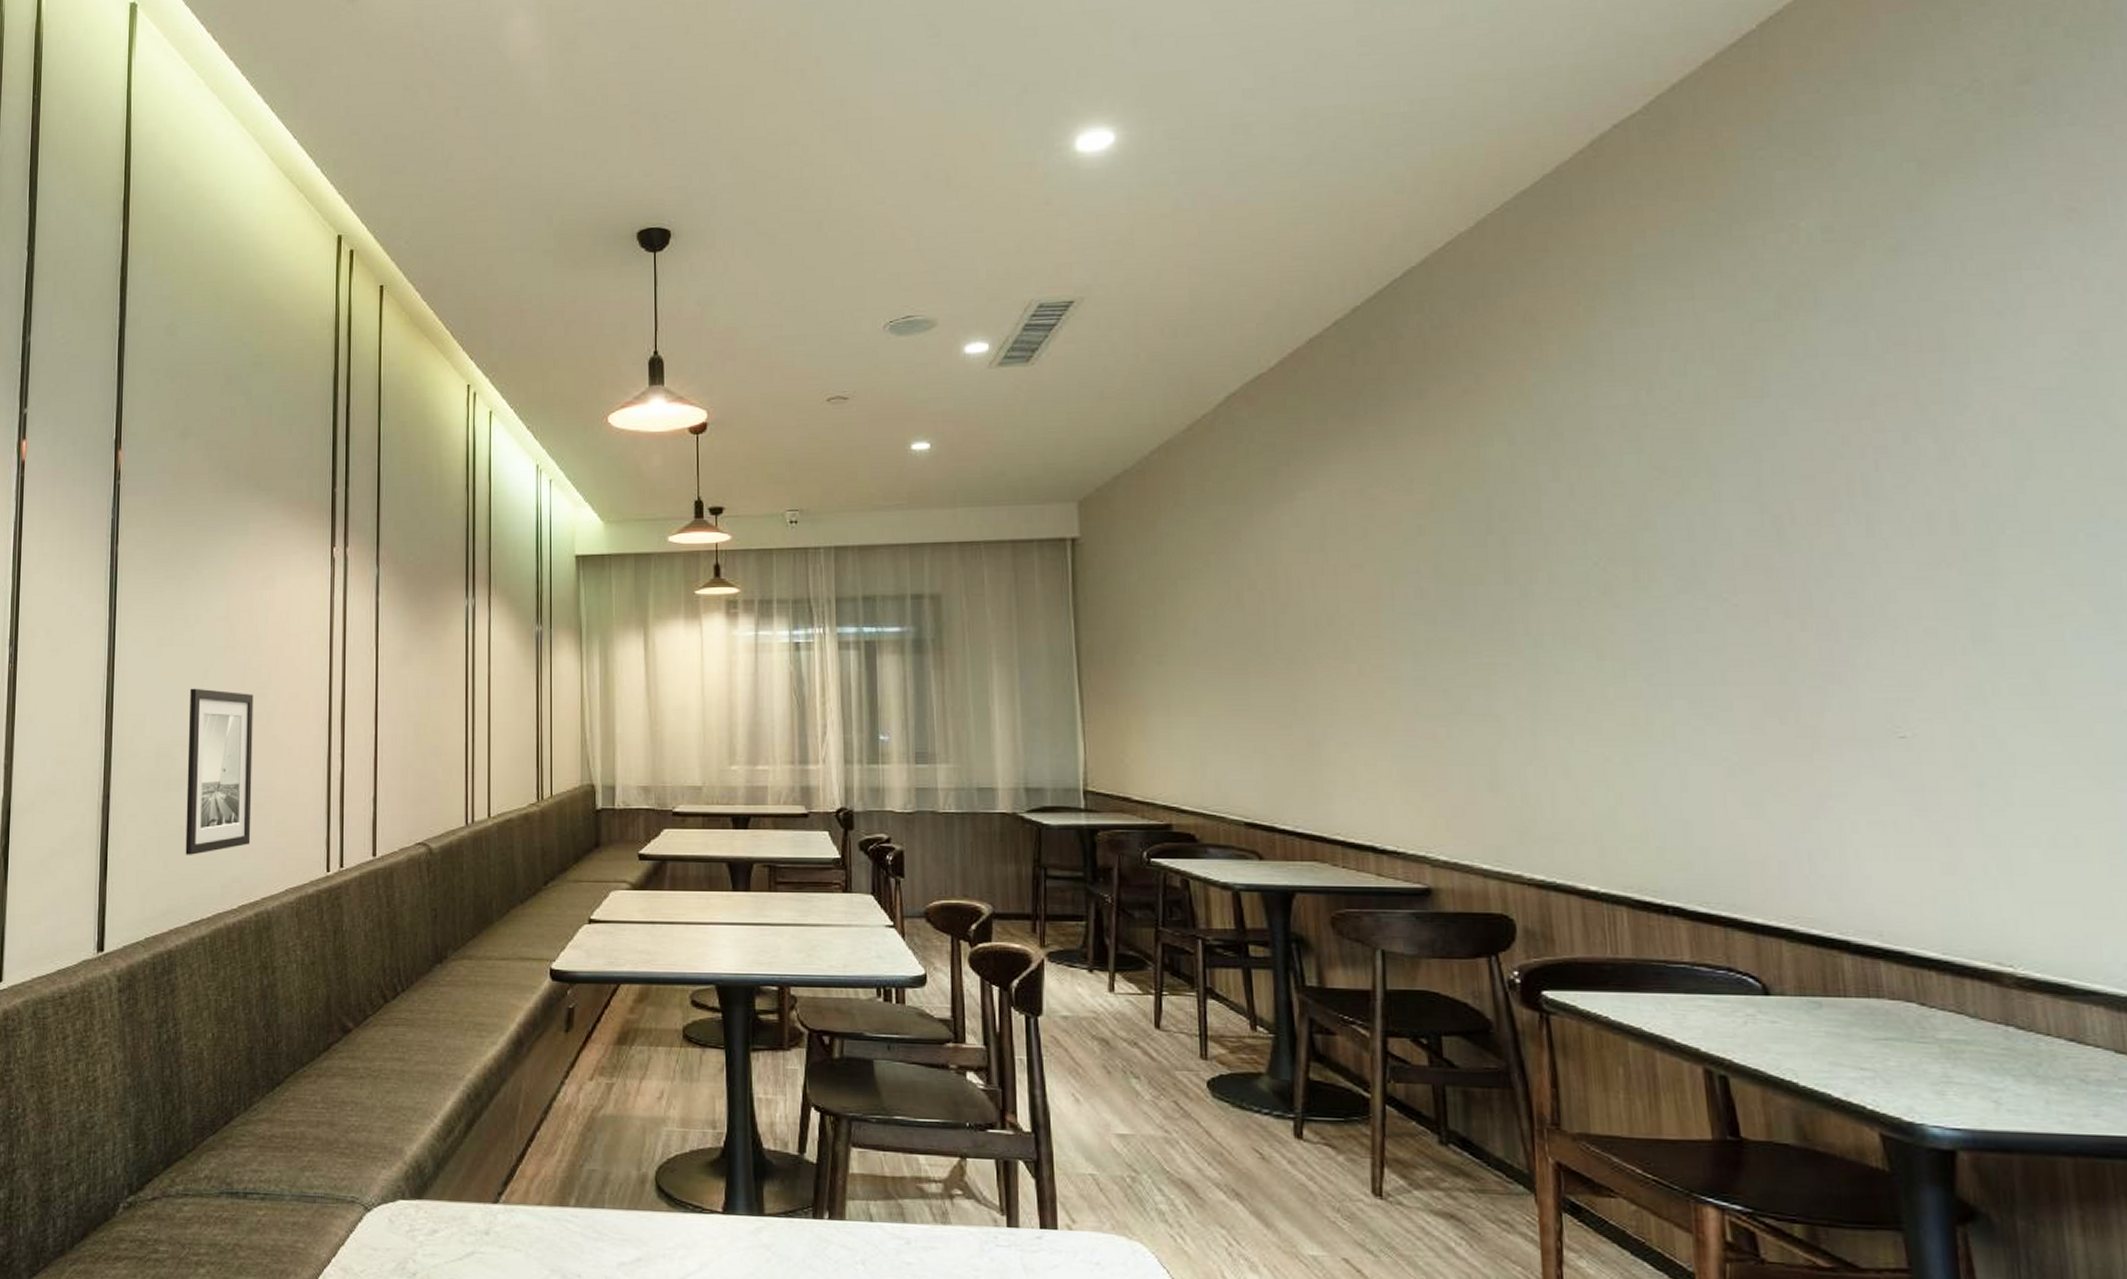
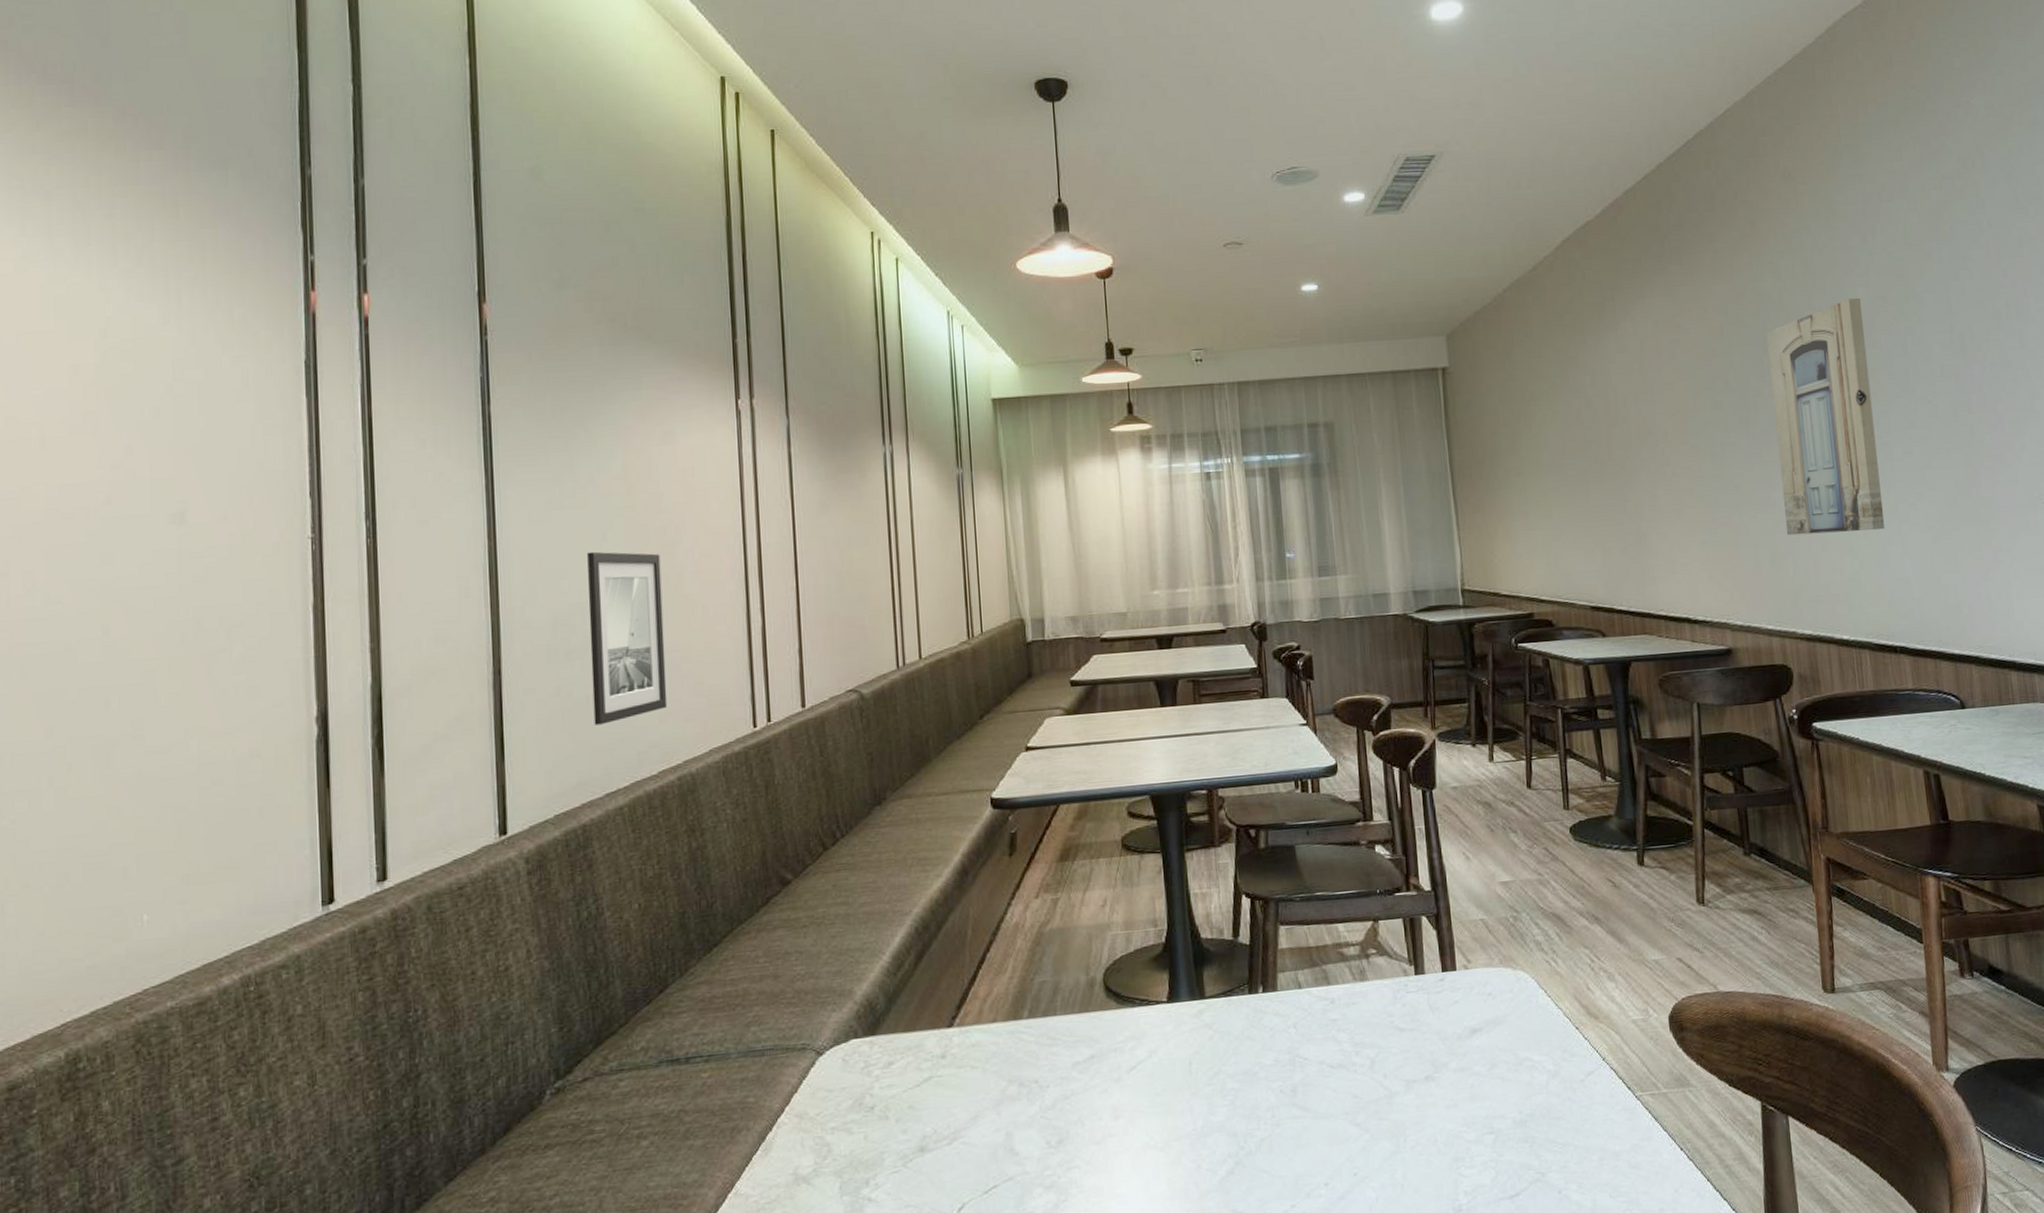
wall art: none [1493,467,1656,758] -> present [1767,297,1885,536]

